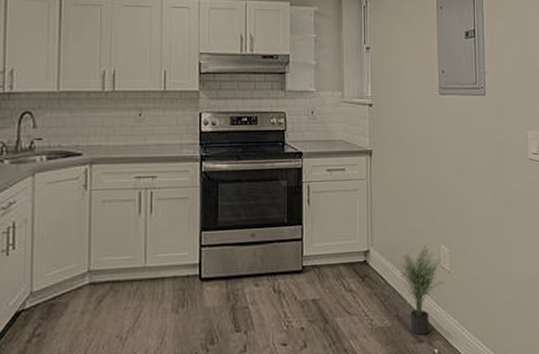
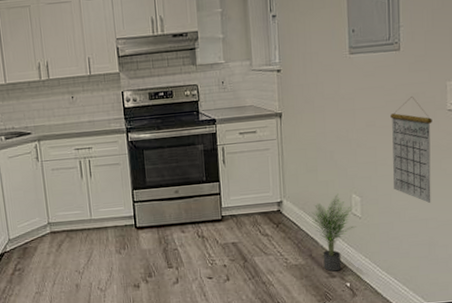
calendar: none [478,143,517,257] -> present [391,97,432,203]

